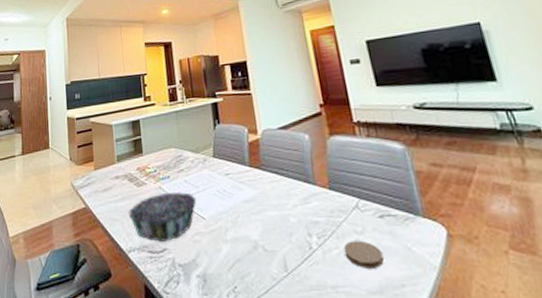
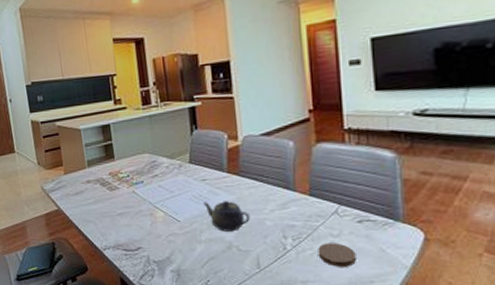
decorative bowl: present [128,191,197,242] -> none [101,195,172,241]
teapot: none [227,196,275,230] -> present [203,201,251,232]

